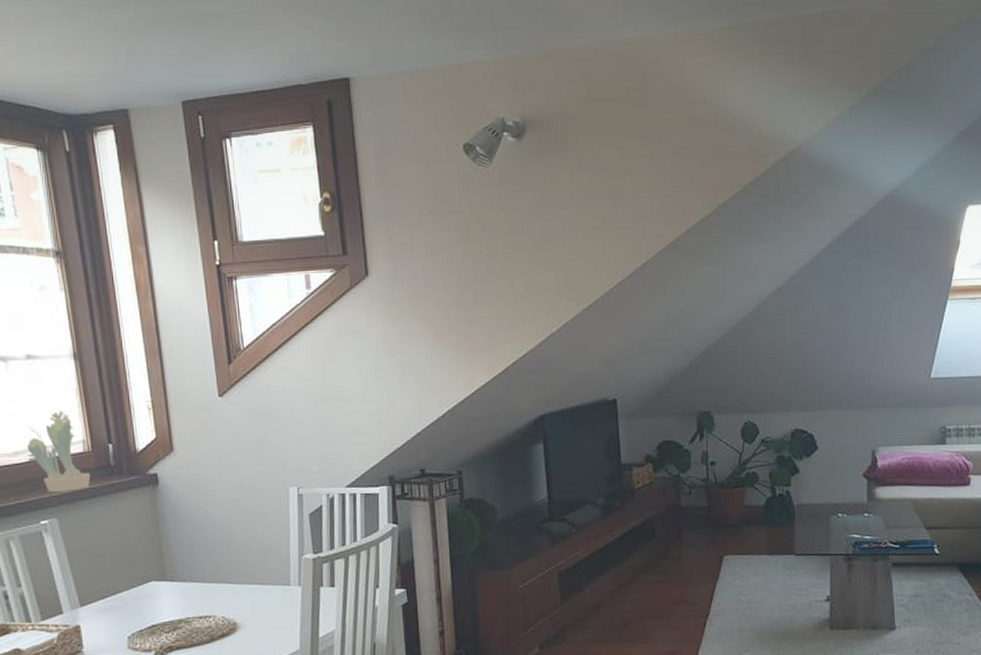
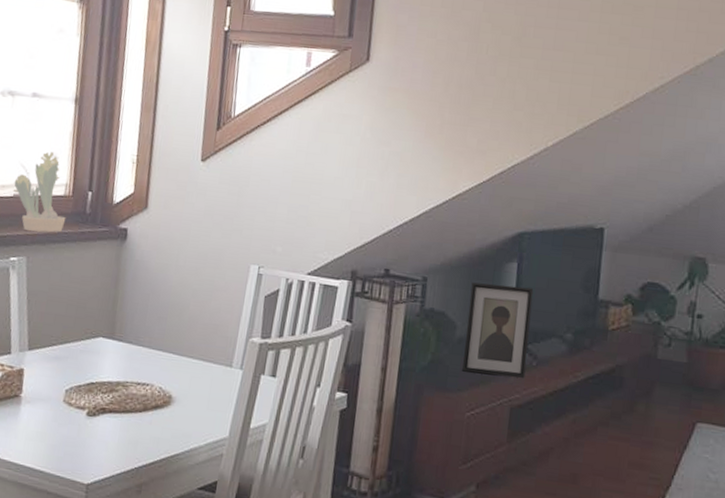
picture frame: none [504,464,567,549] -> present [462,282,534,378]

